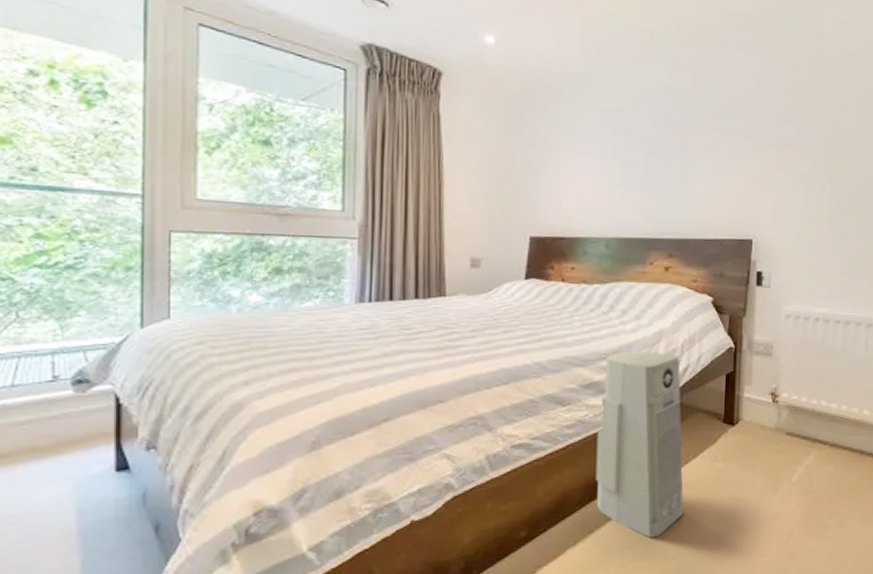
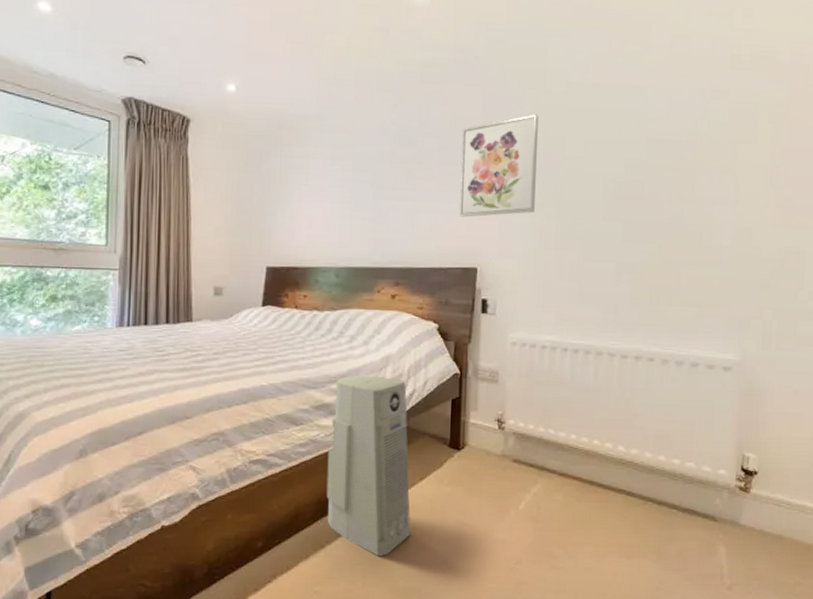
wall art: none [734,84,814,188] -> present [459,114,538,217]

